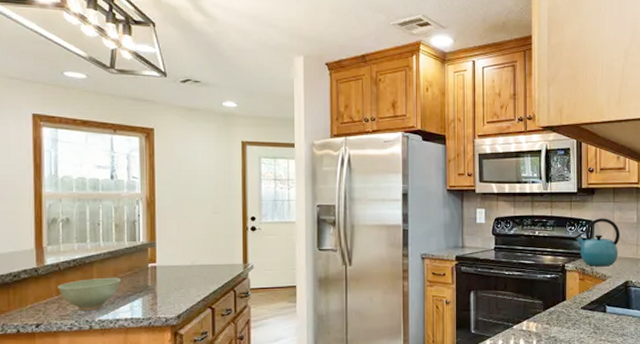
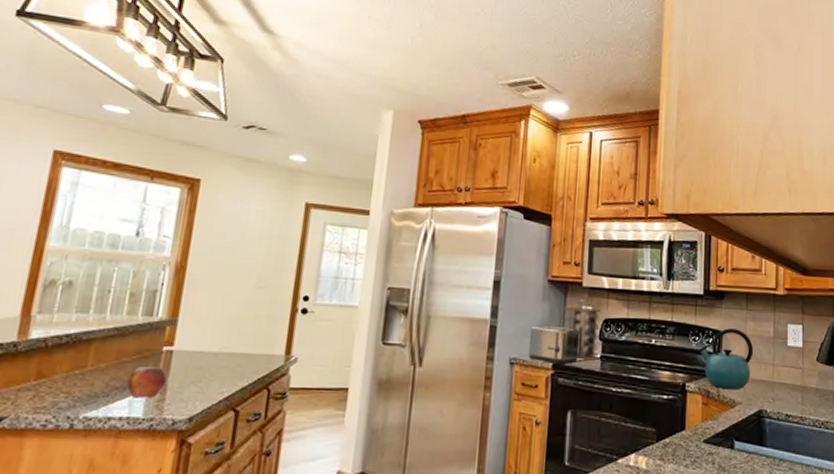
bowl: present [57,278,121,311] -> none [38,361,124,403]
fruit: none [126,277,156,305] -> present [127,364,168,400]
toaster: none [435,226,476,257] -> present [528,324,580,365]
spice rack: none [462,203,492,251] -> present [564,299,601,359]

